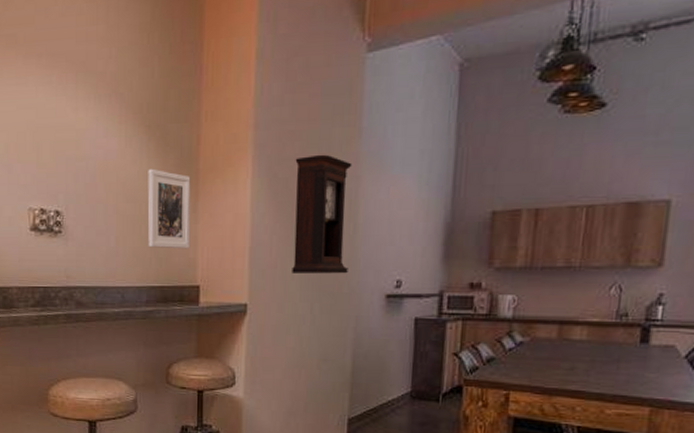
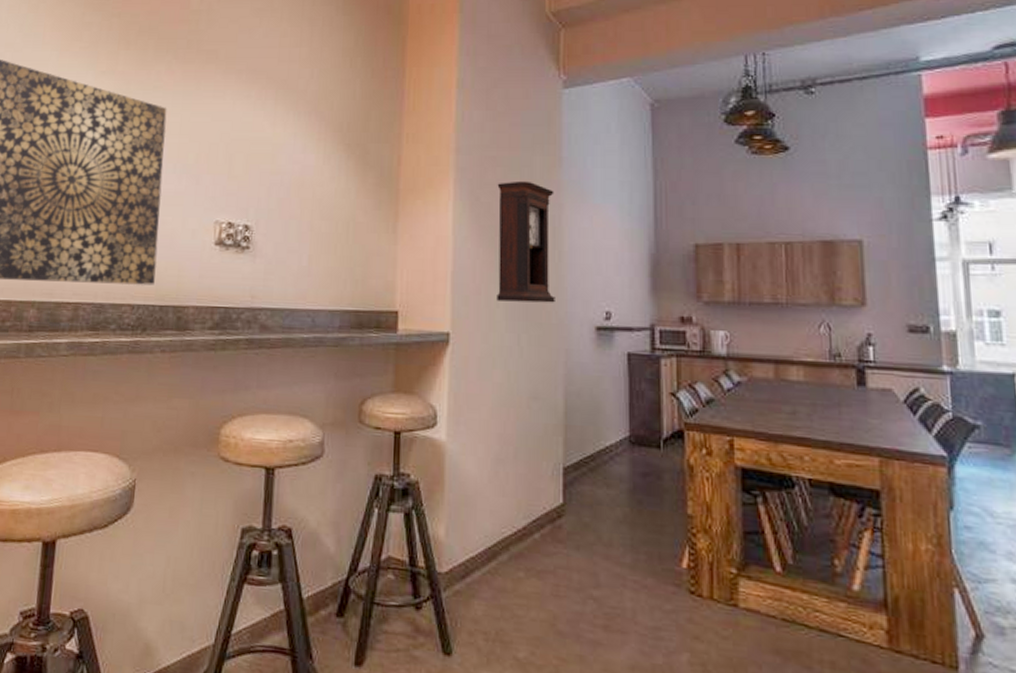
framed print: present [147,168,191,249] -> none [343,186,391,271]

